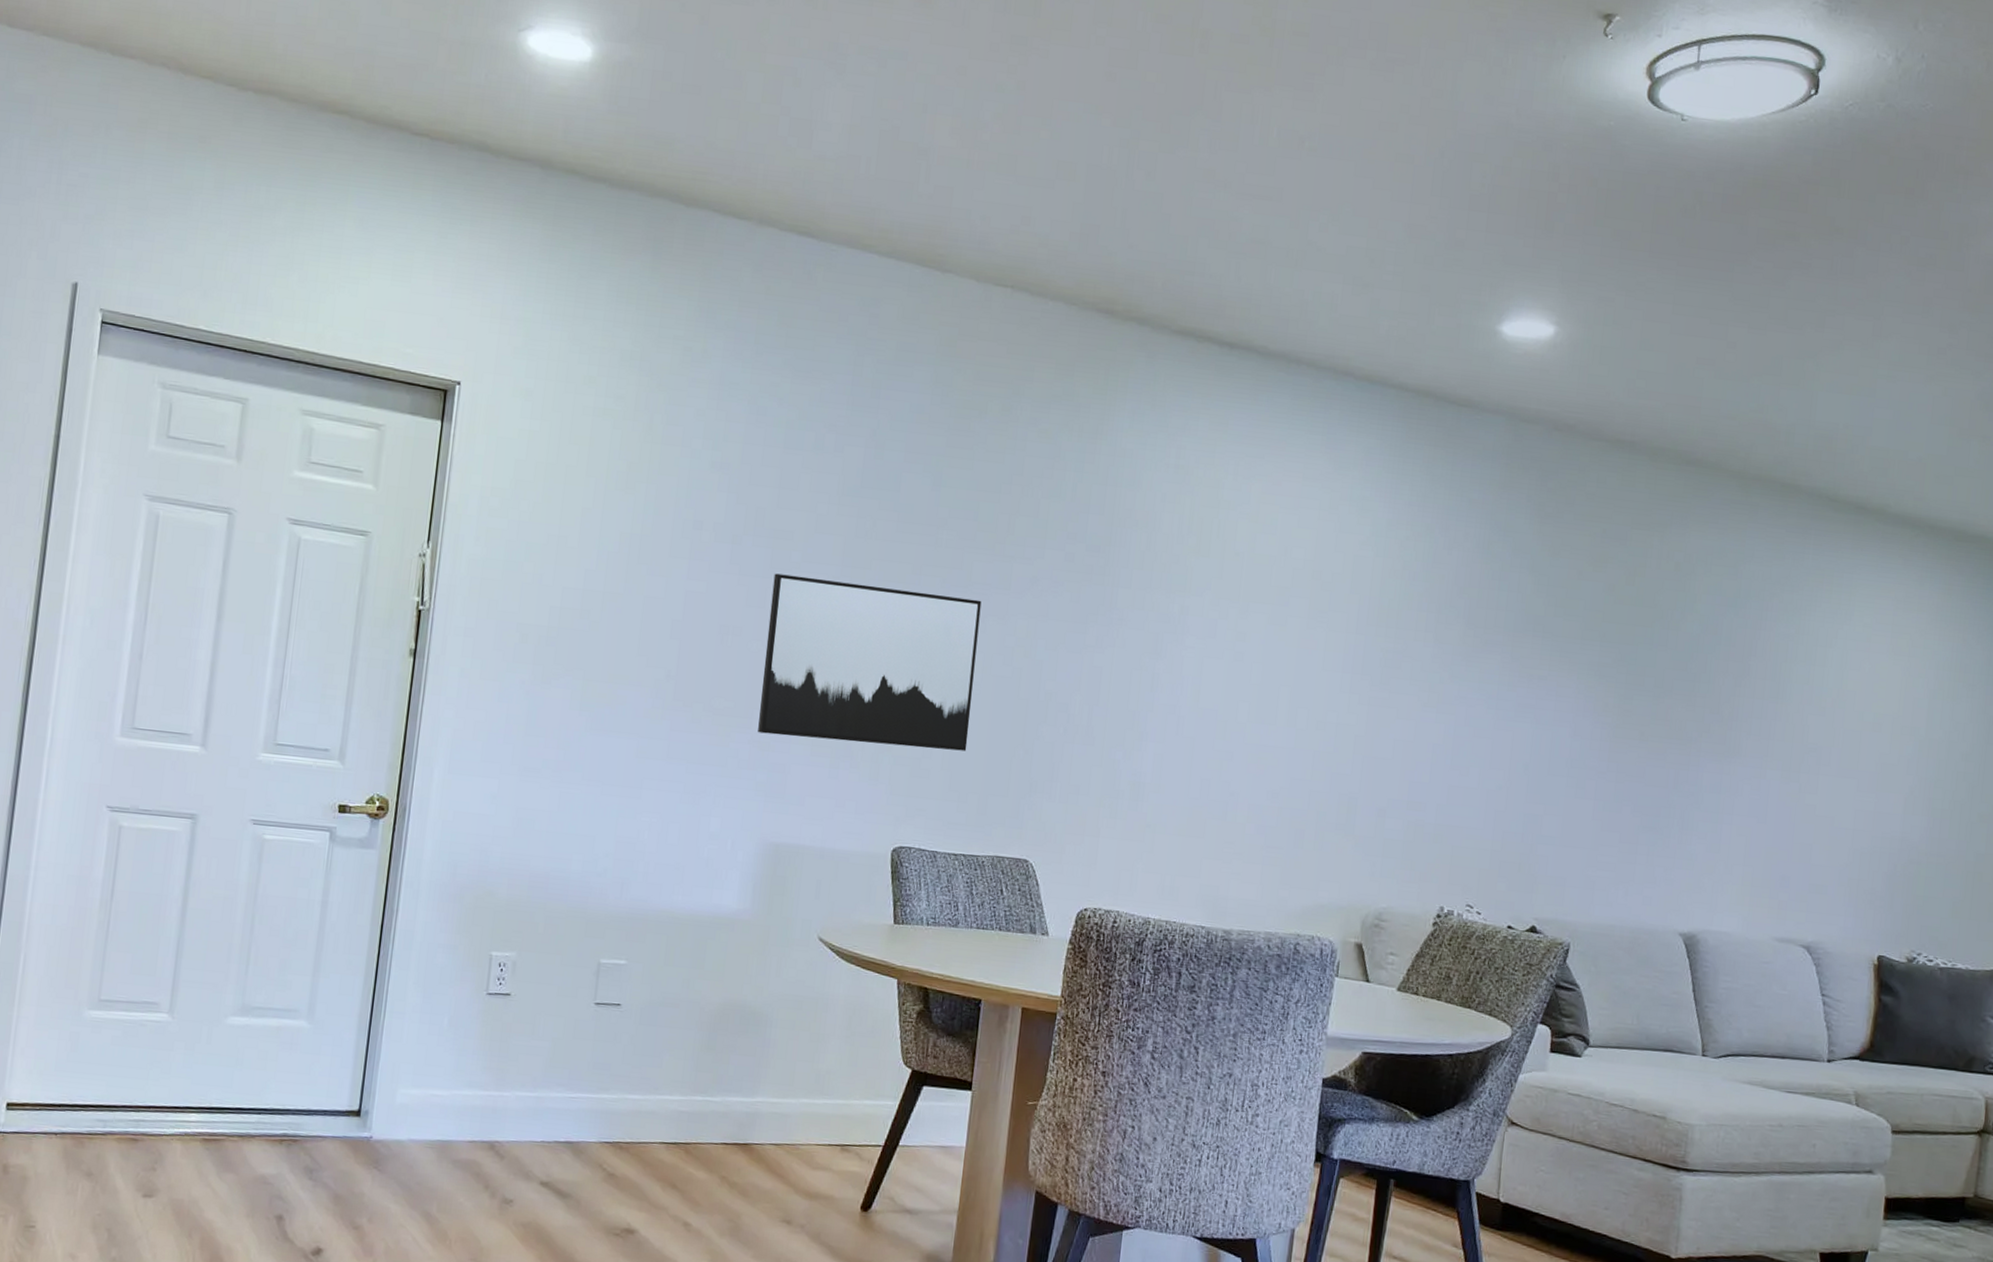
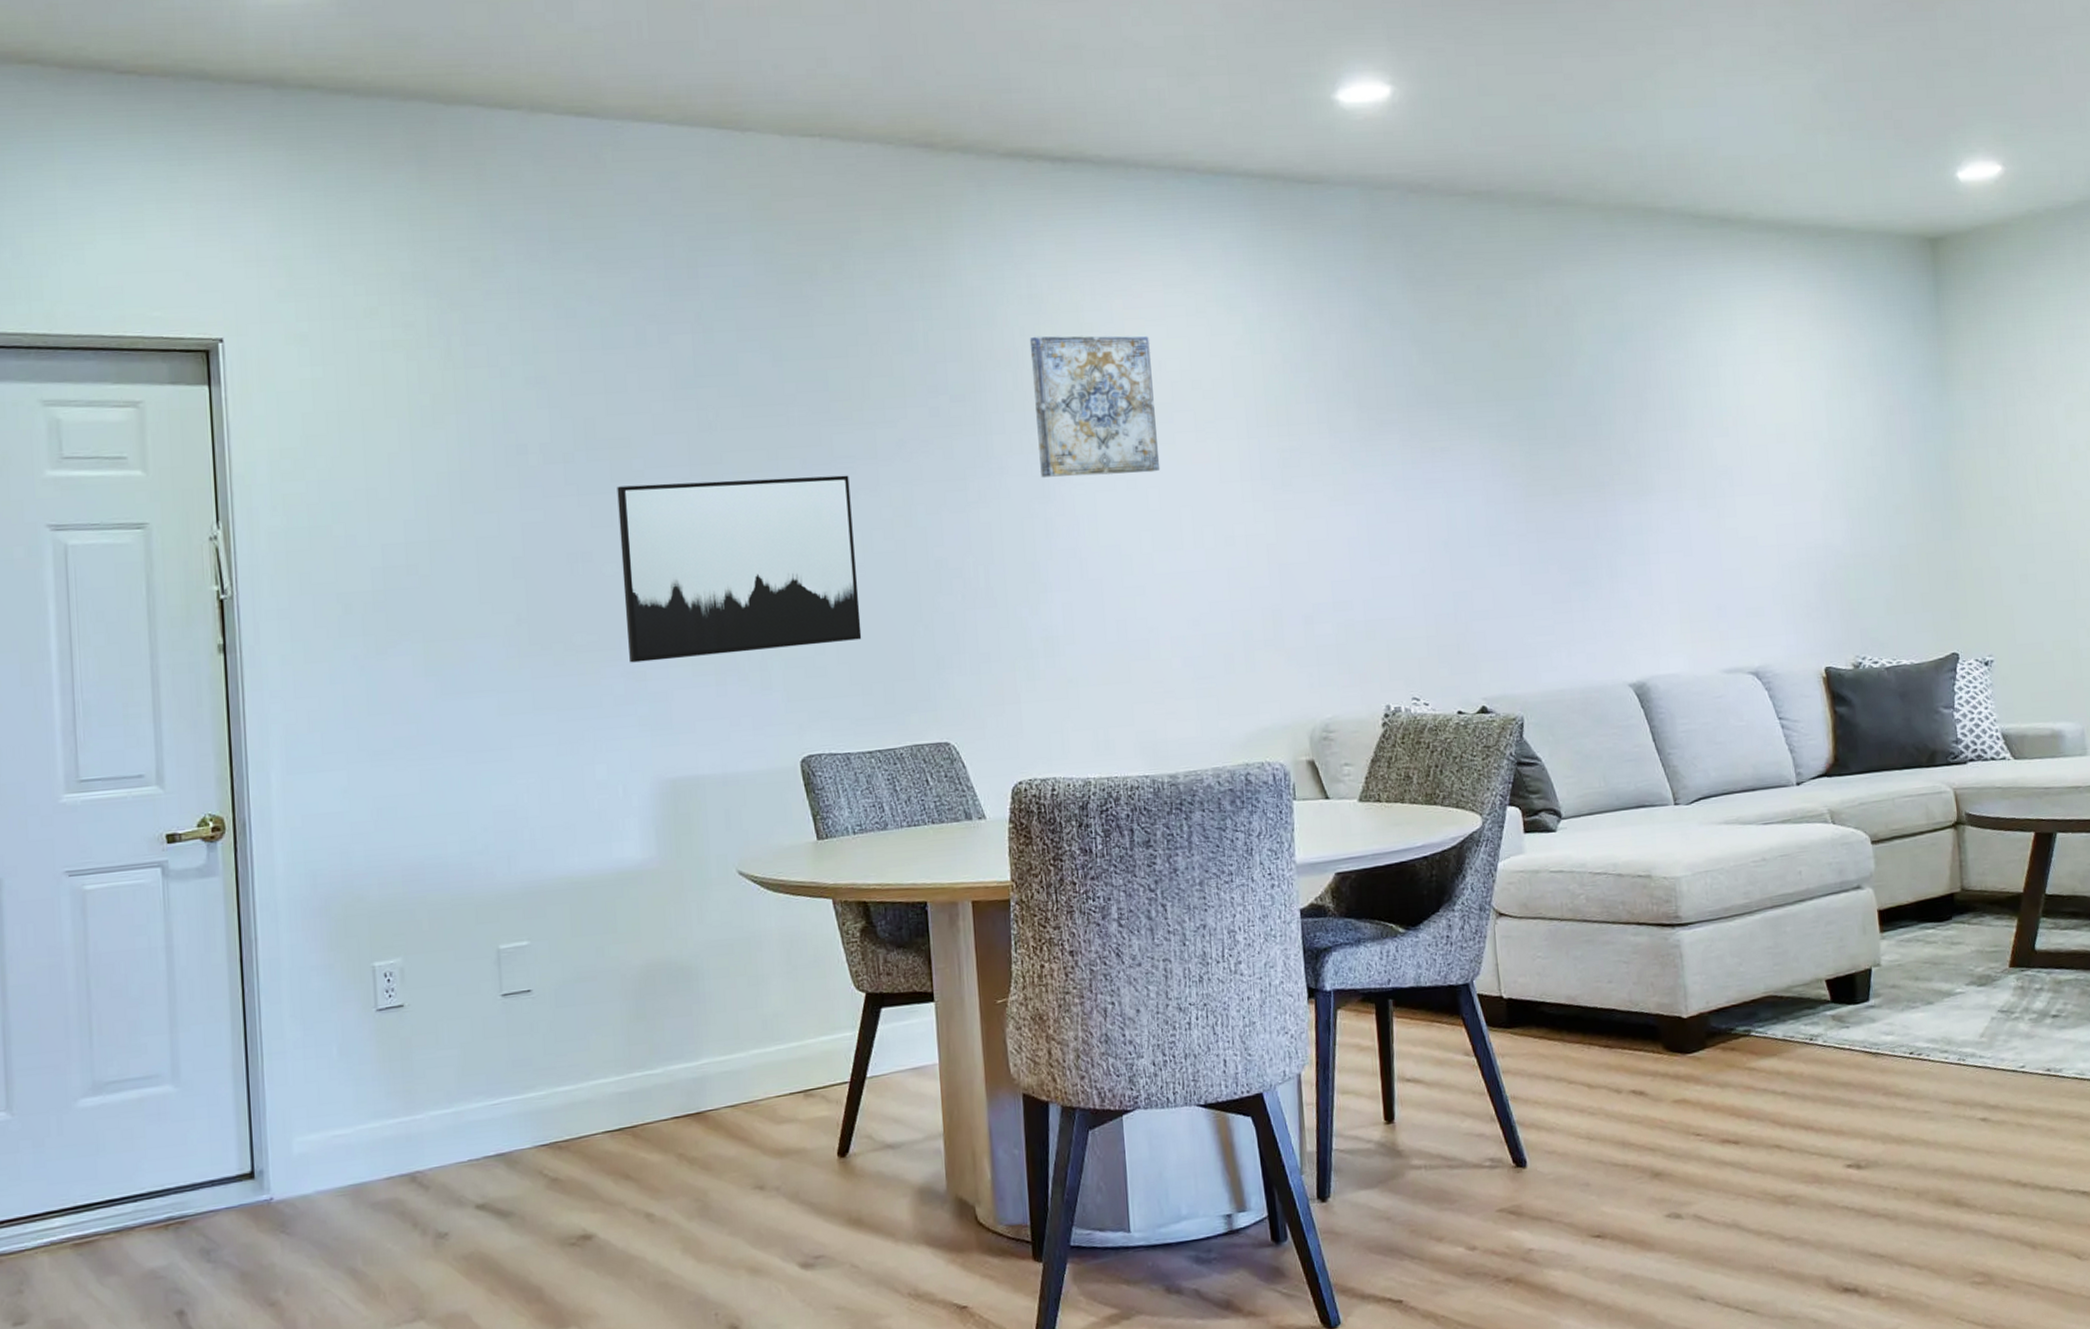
wall art: none [1156,504,1280,649] -> present [1029,335,1160,478]

